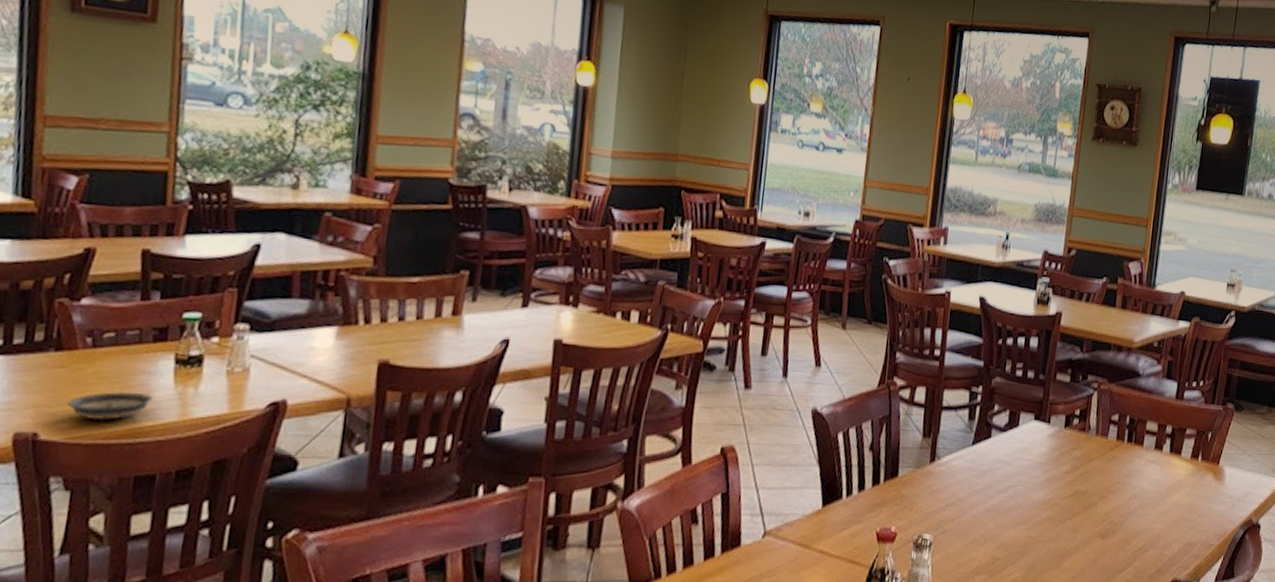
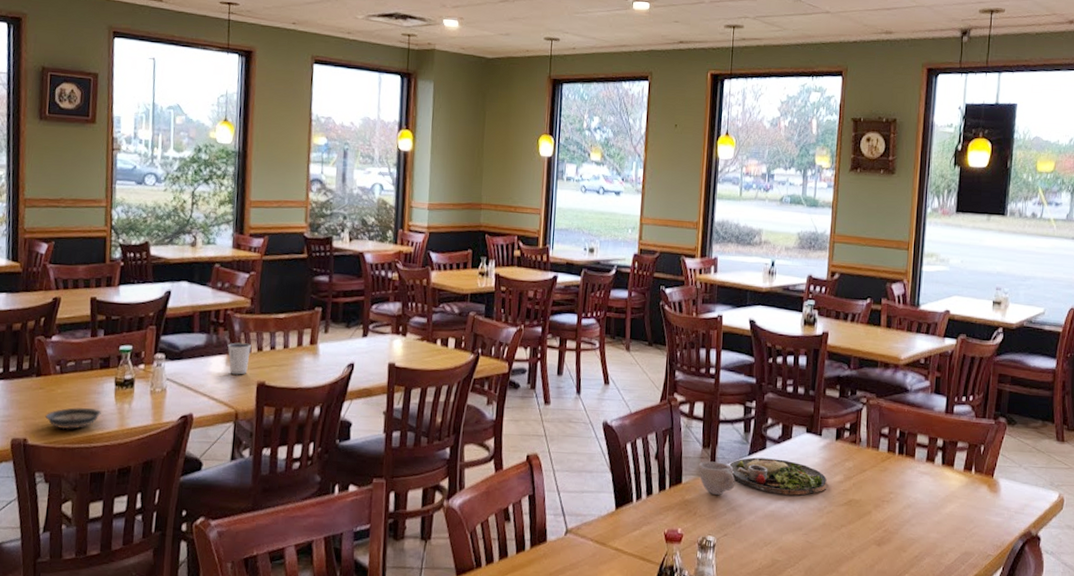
dixie cup: none [338,311,372,352] -> present [227,342,251,375]
cup: none [916,452,957,489] -> present [698,461,735,495]
dinner plate: none [951,447,1054,488] -> present [729,457,828,496]

